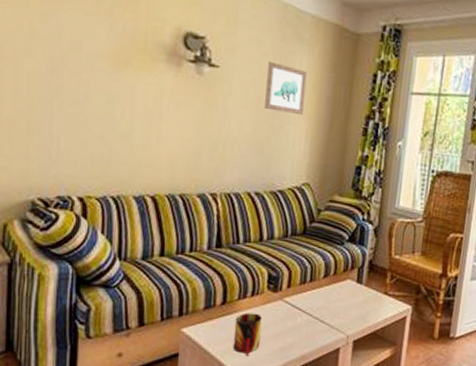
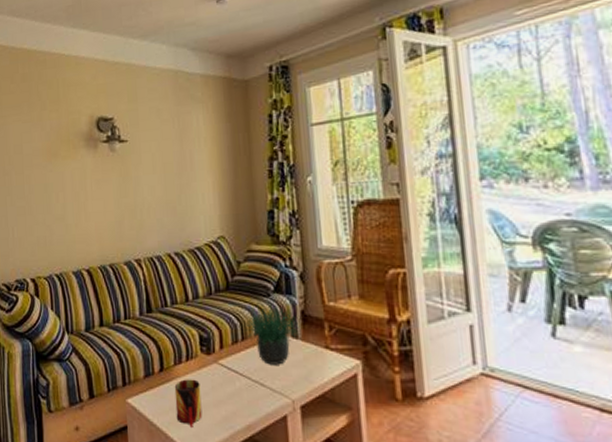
wall art: present [265,62,308,116] -> none [168,125,208,171]
potted plant: none [310,242,368,306] -> present [240,293,302,365]

